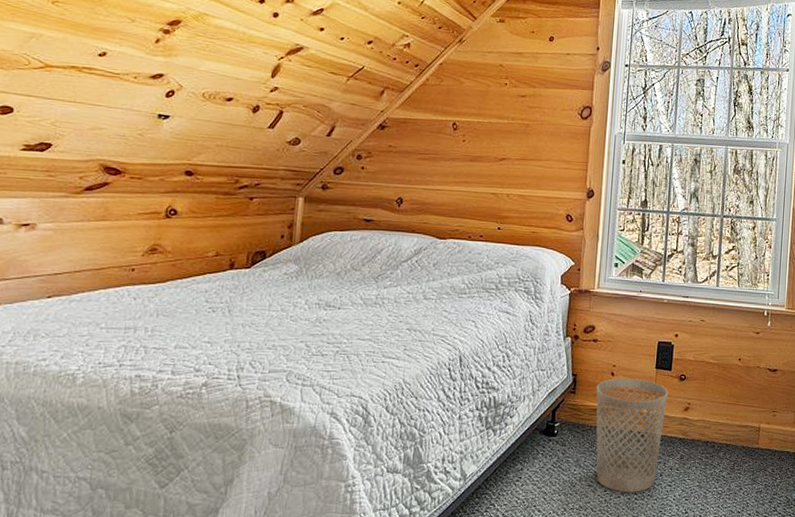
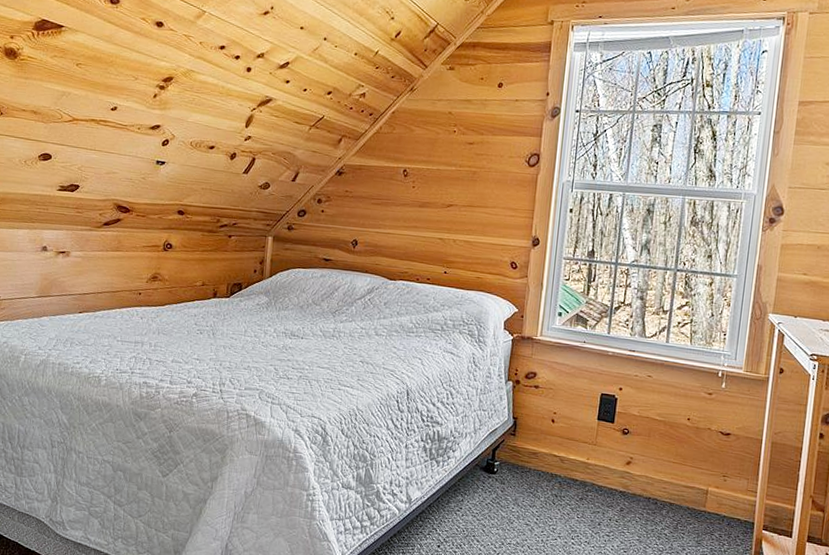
wastebasket: present [596,378,668,493] -> none [534,425,609,538]

